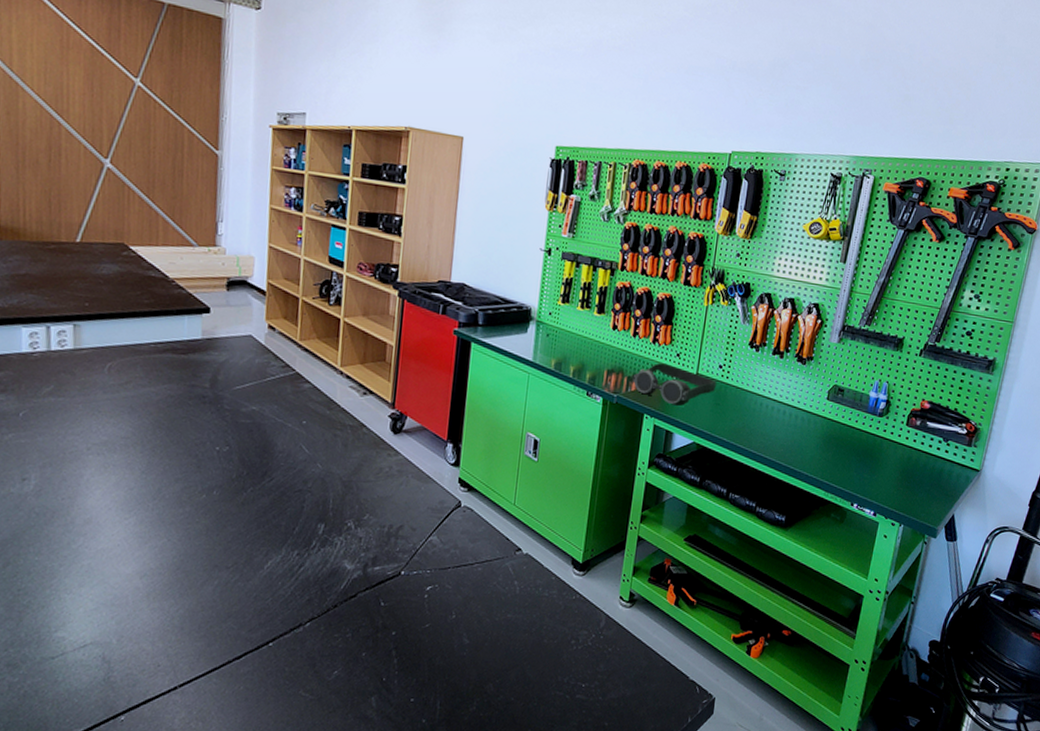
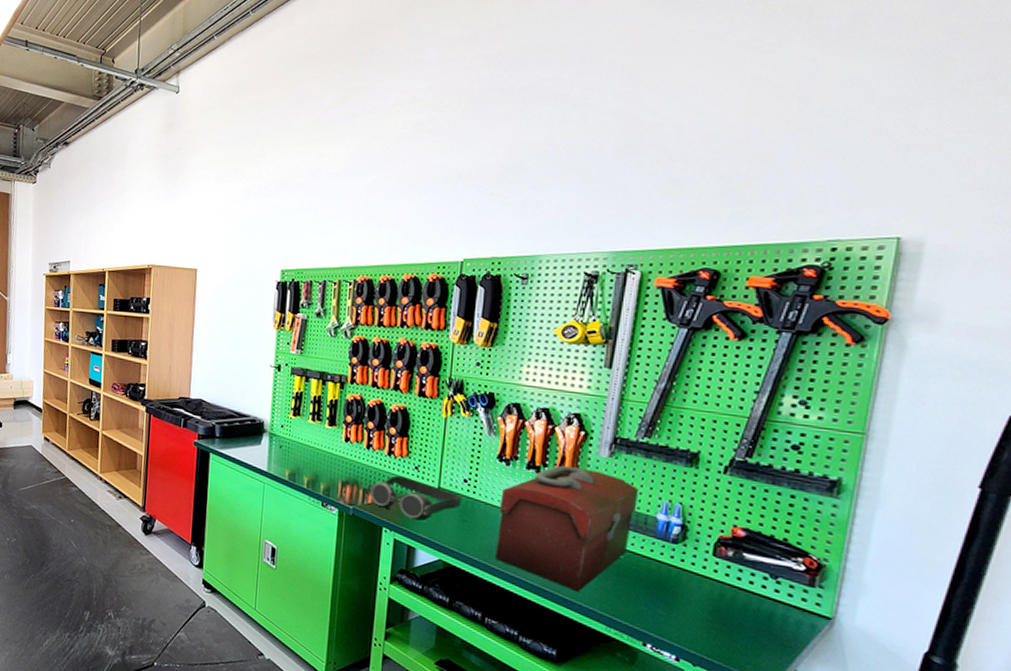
toolbox: none [741,351,859,464] -> present [495,466,640,593]

